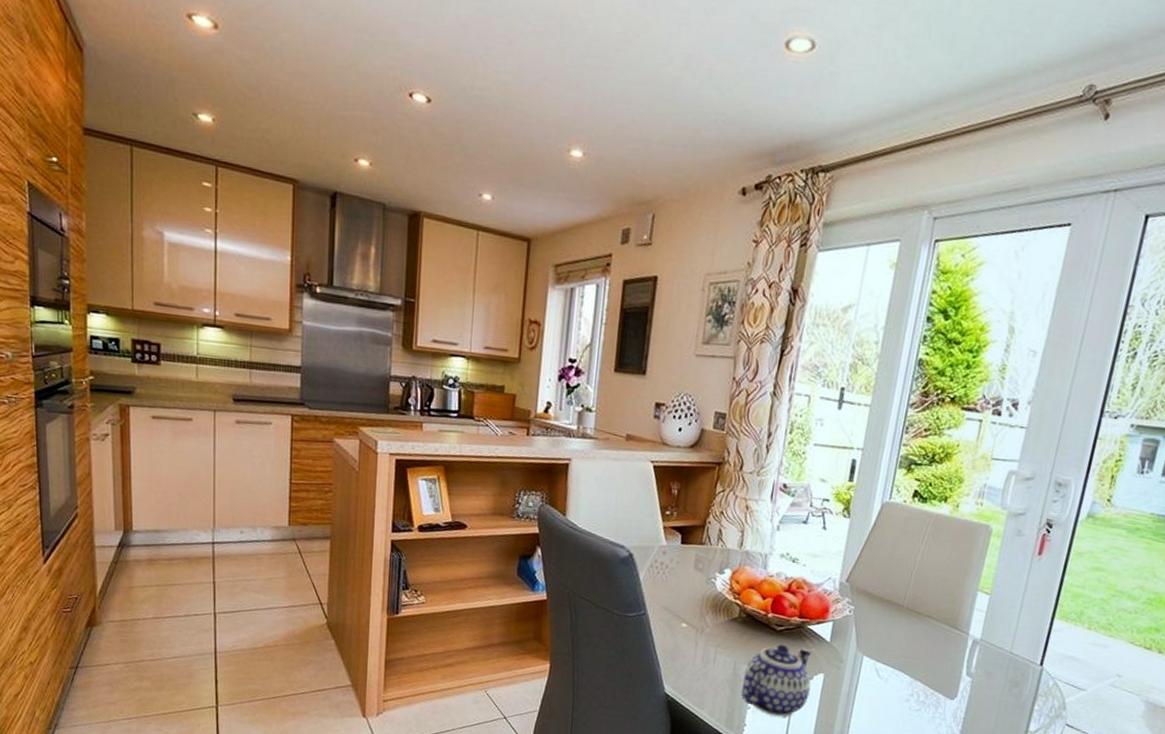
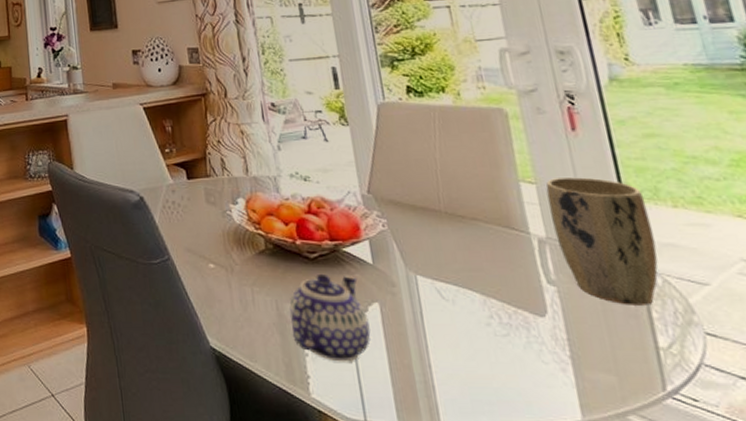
plant pot: none [987,592,1070,700] -> present [546,177,658,305]

